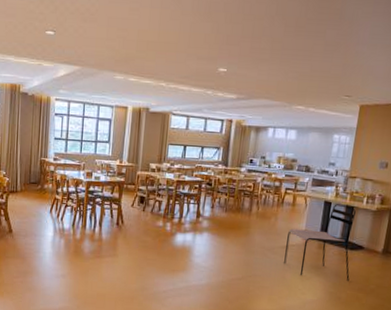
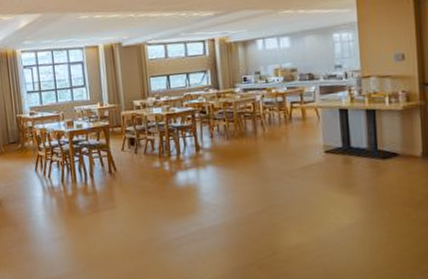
dining chair: present [284,204,356,281] -> none [304,109,390,197]

